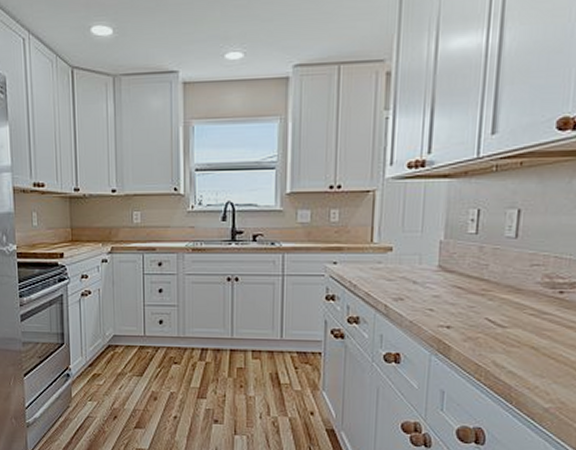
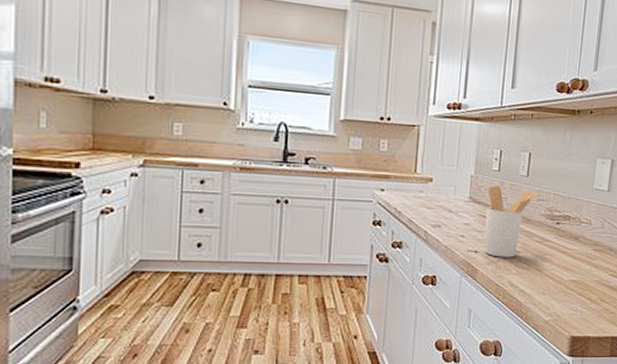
utensil holder: none [459,251,532,334] -> present [484,185,538,258]

